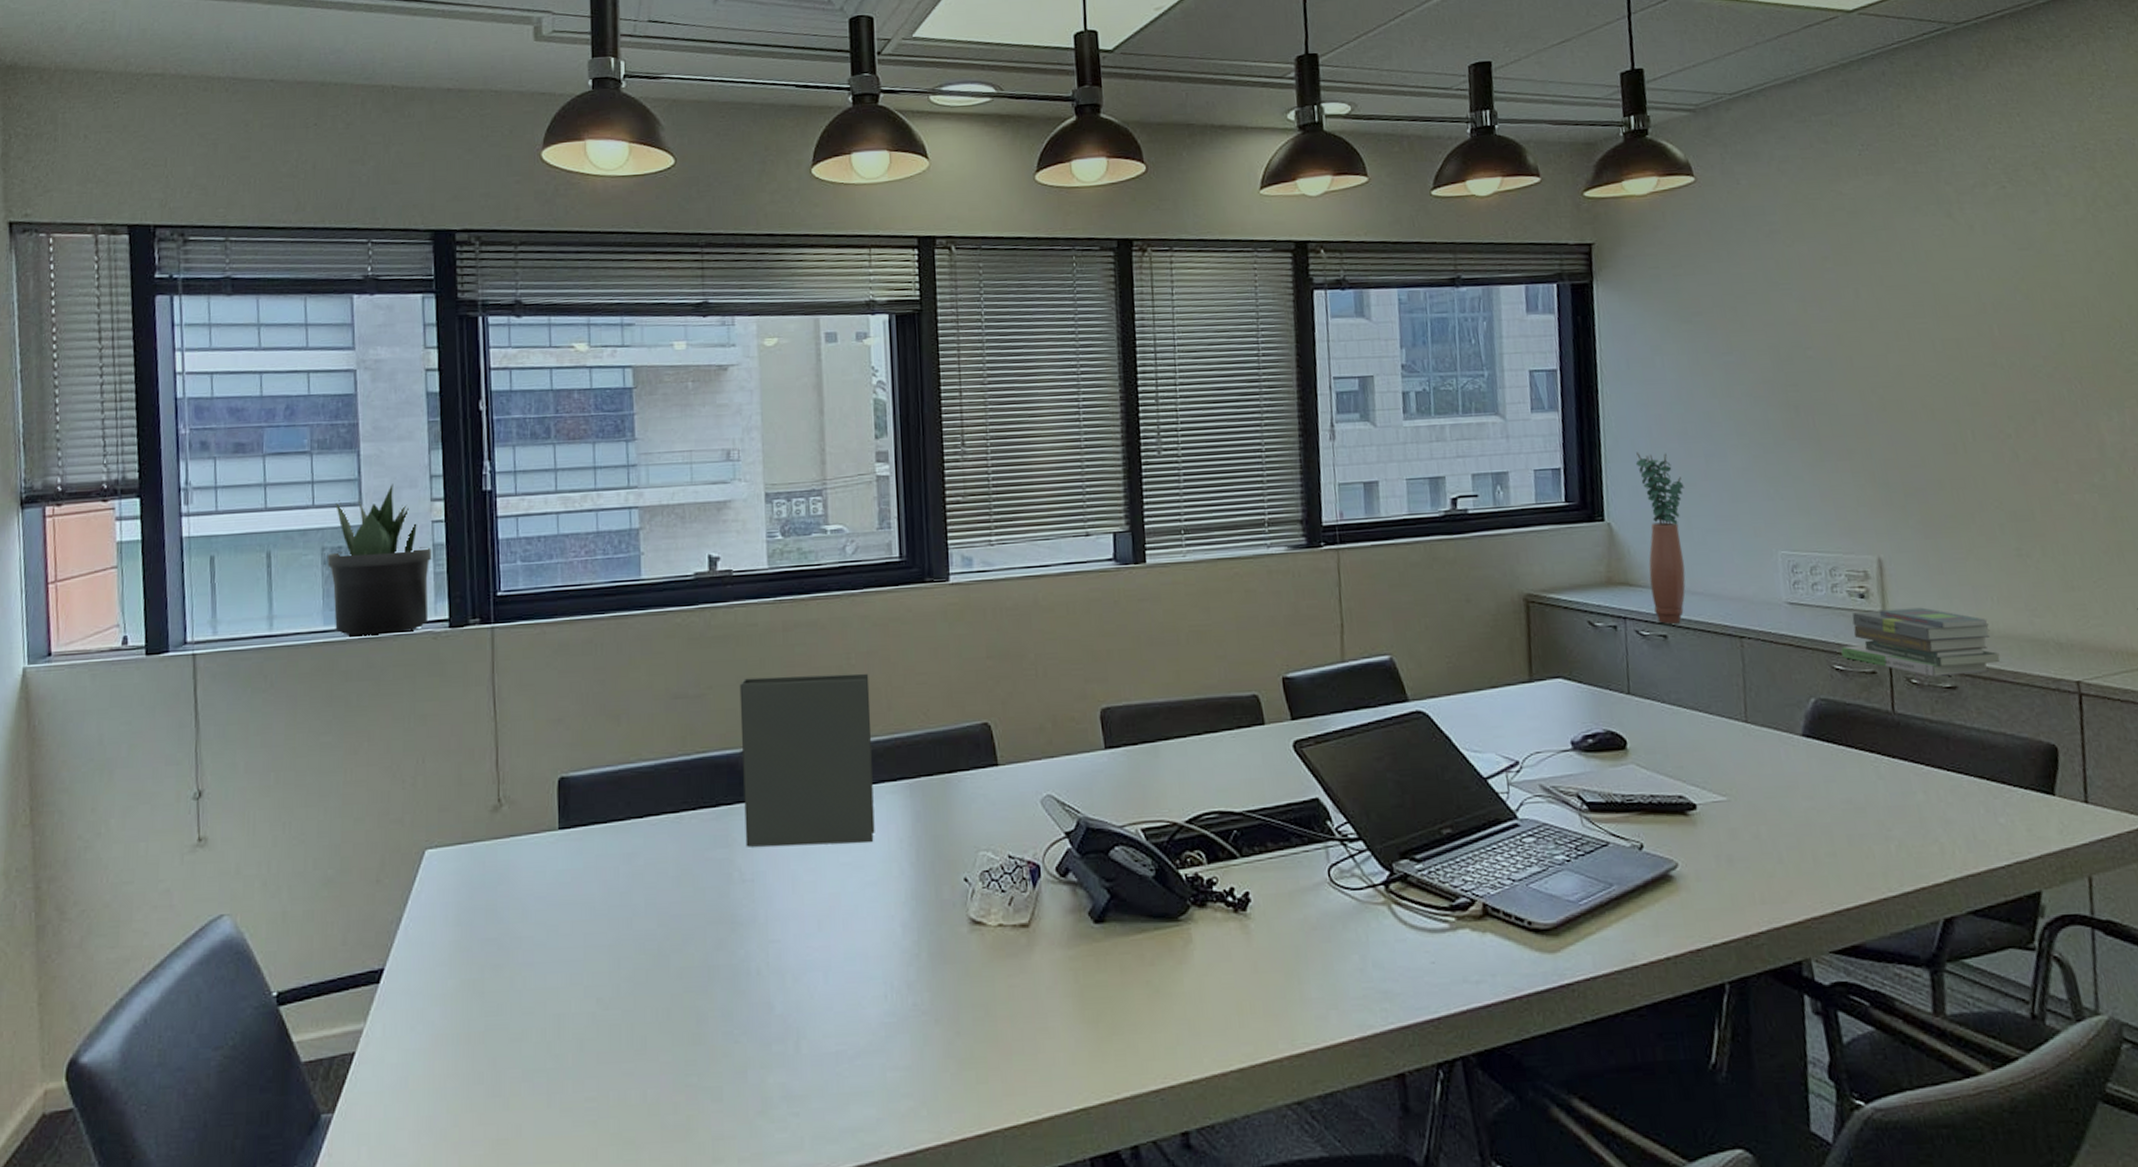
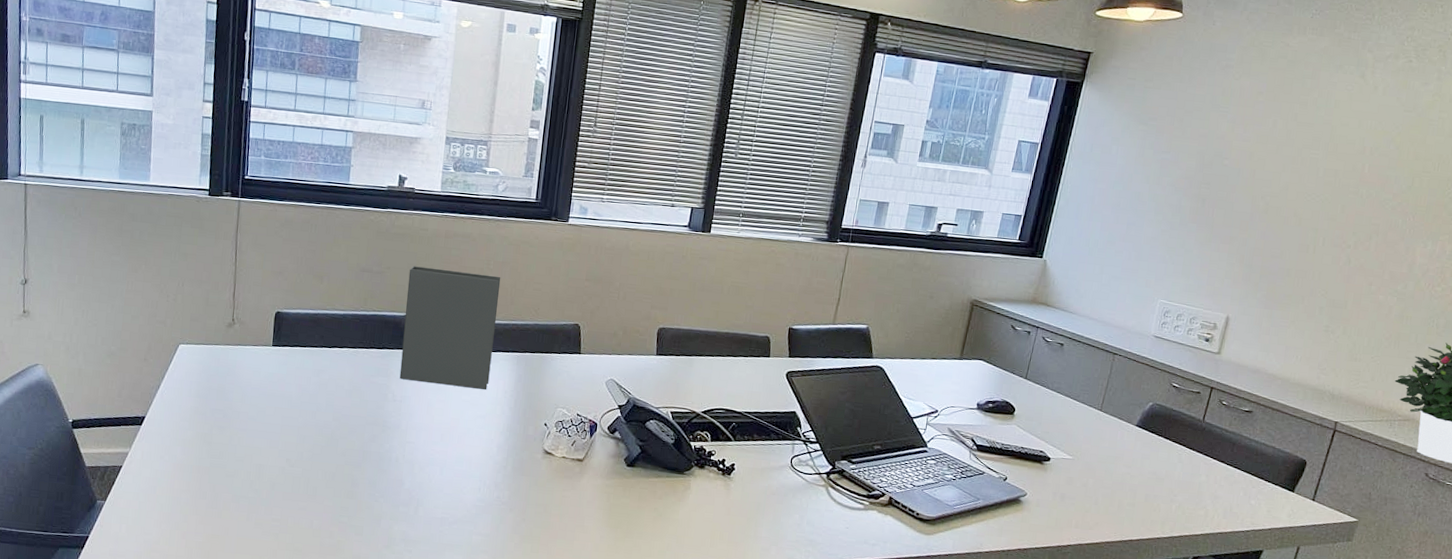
planter: present [327,484,432,637] -> none [124,84,201,194]
vase: present [1635,452,1686,624] -> none [1060,213,1106,337]
books: present [1841,607,2000,677] -> none [1180,350,1289,405]

